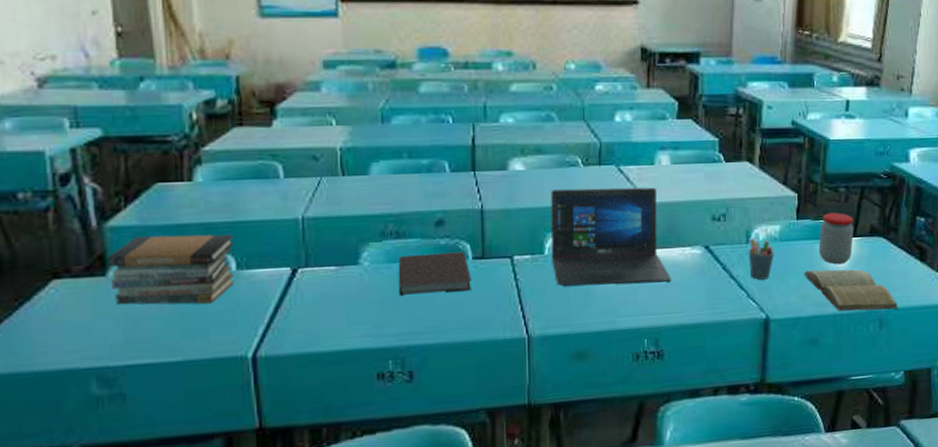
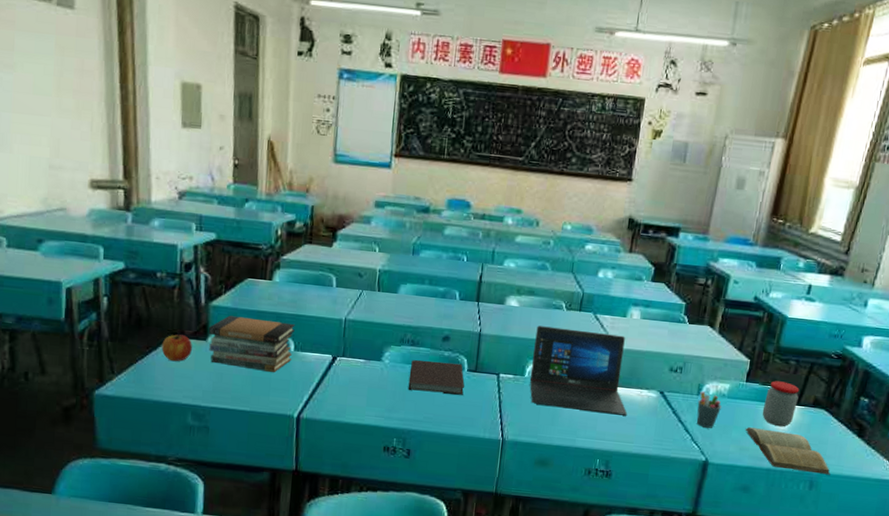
apple: none [38,270,86,313] -> present [161,332,192,362]

